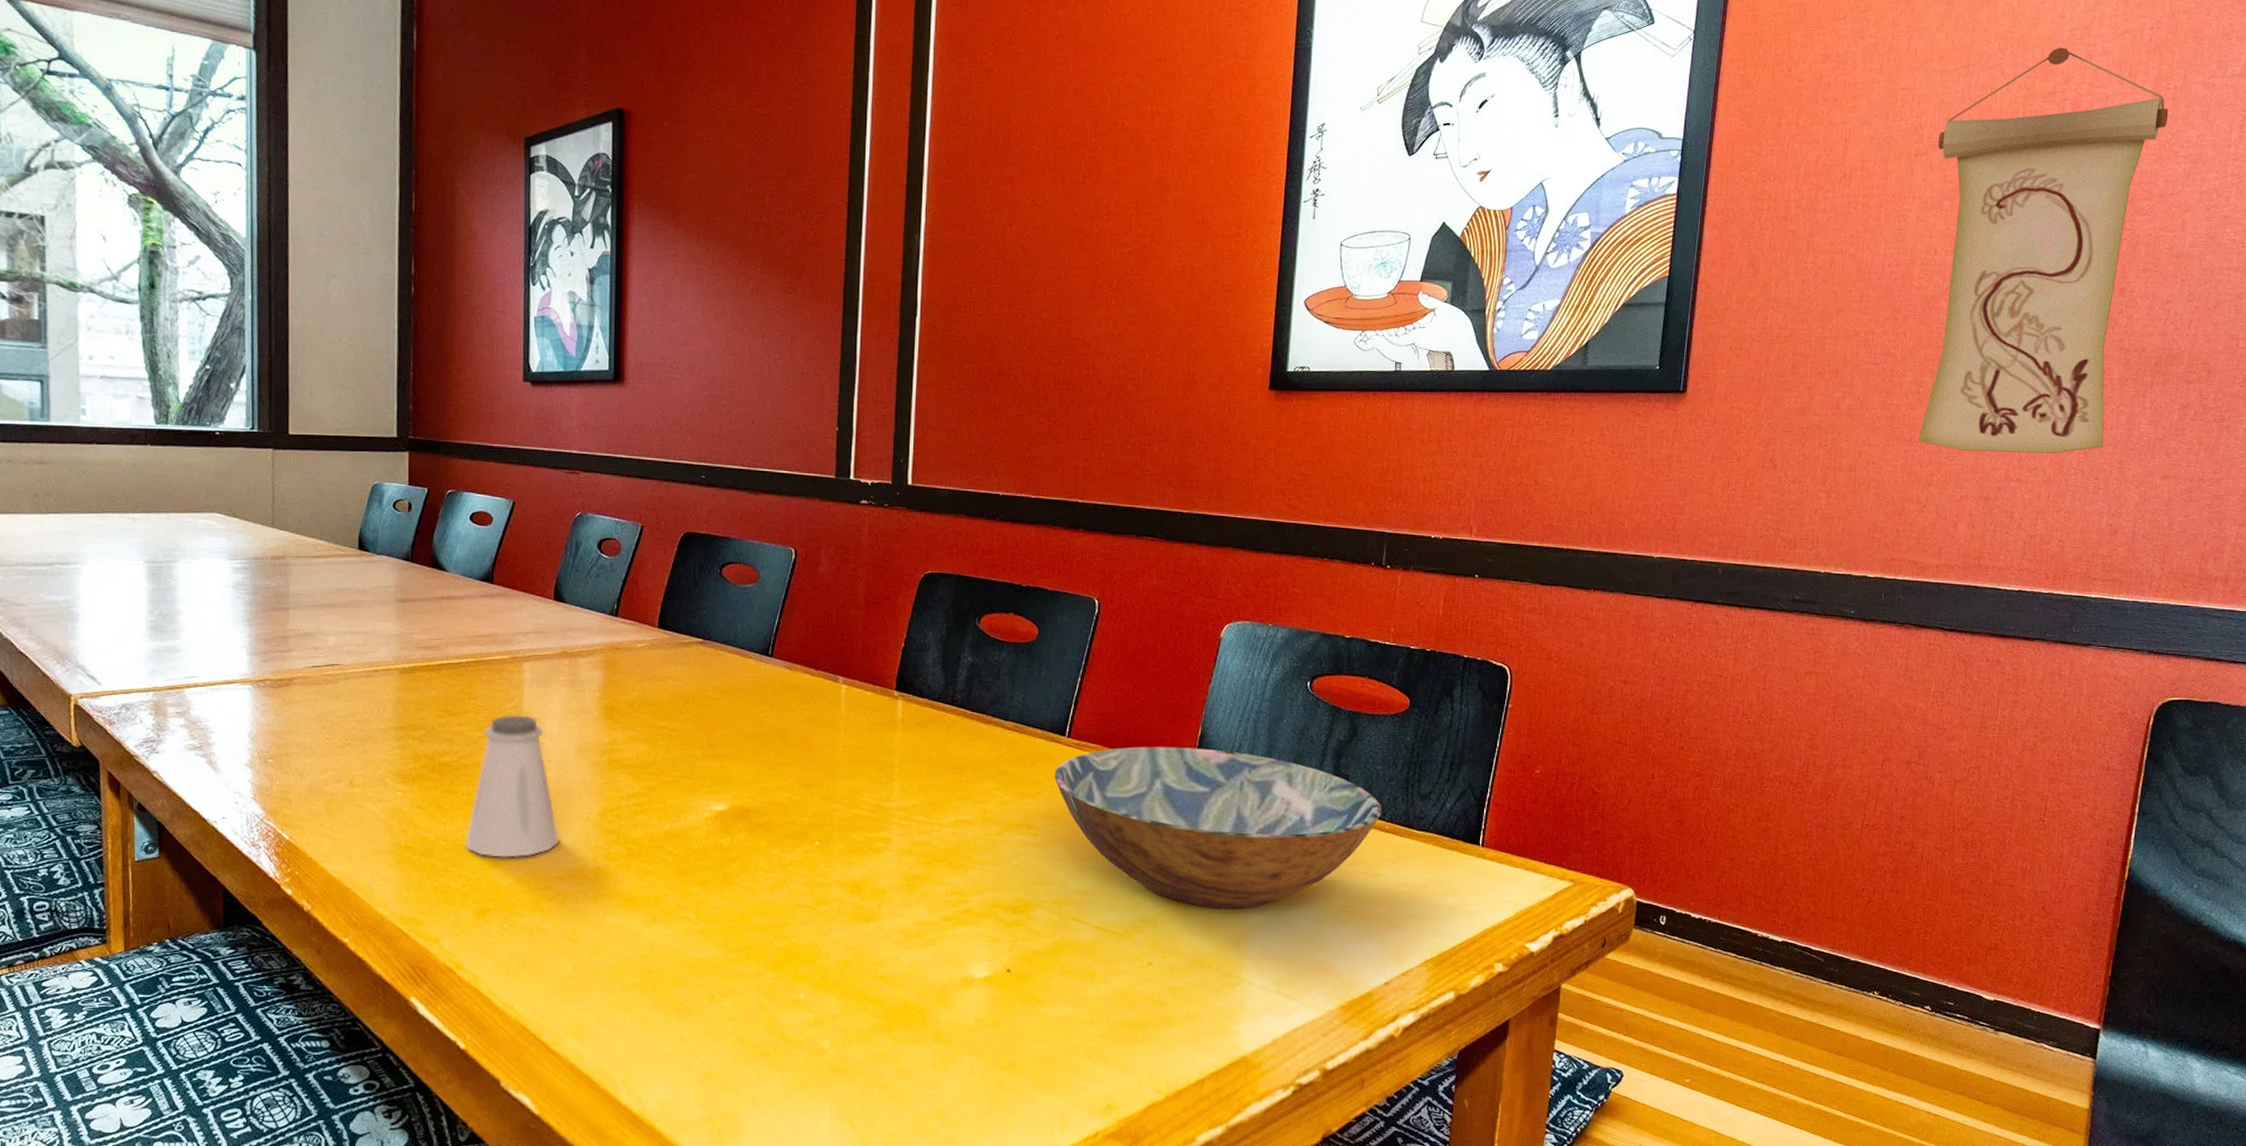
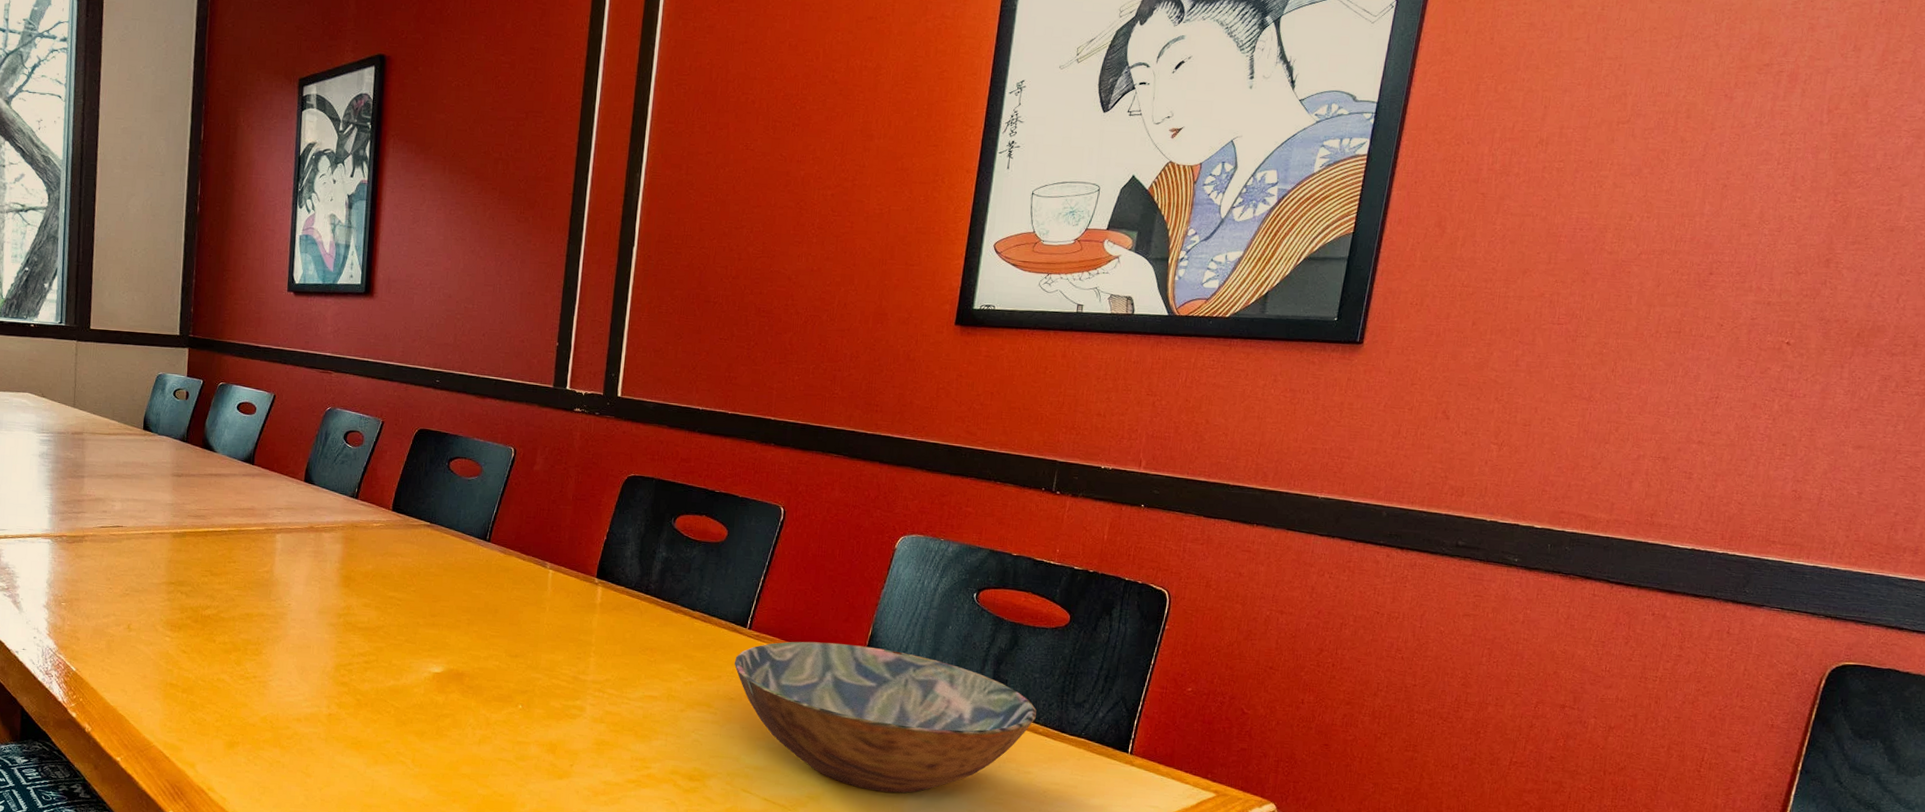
saltshaker: present [465,715,560,858] -> none [220,578,299,700]
wall scroll: present [1917,47,2168,454] -> none [1597,20,1894,419]

